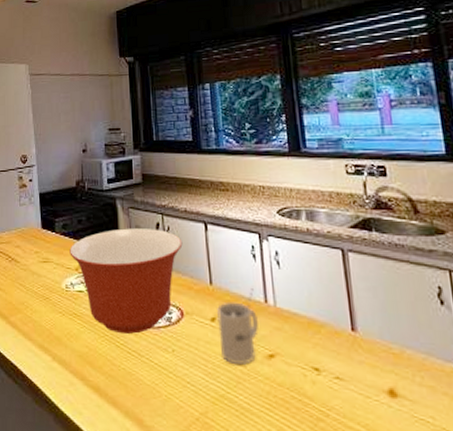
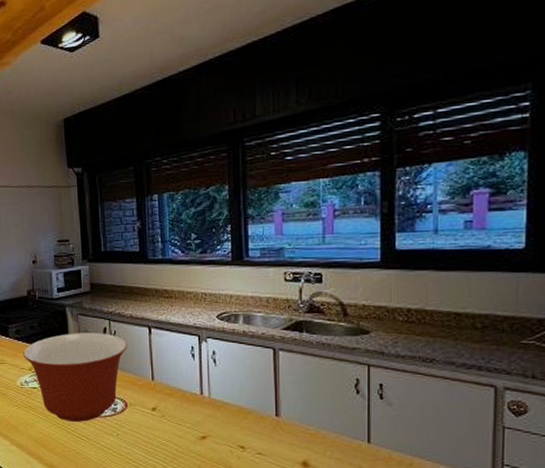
mug: present [217,288,258,365] -> none [158,383,193,445]

